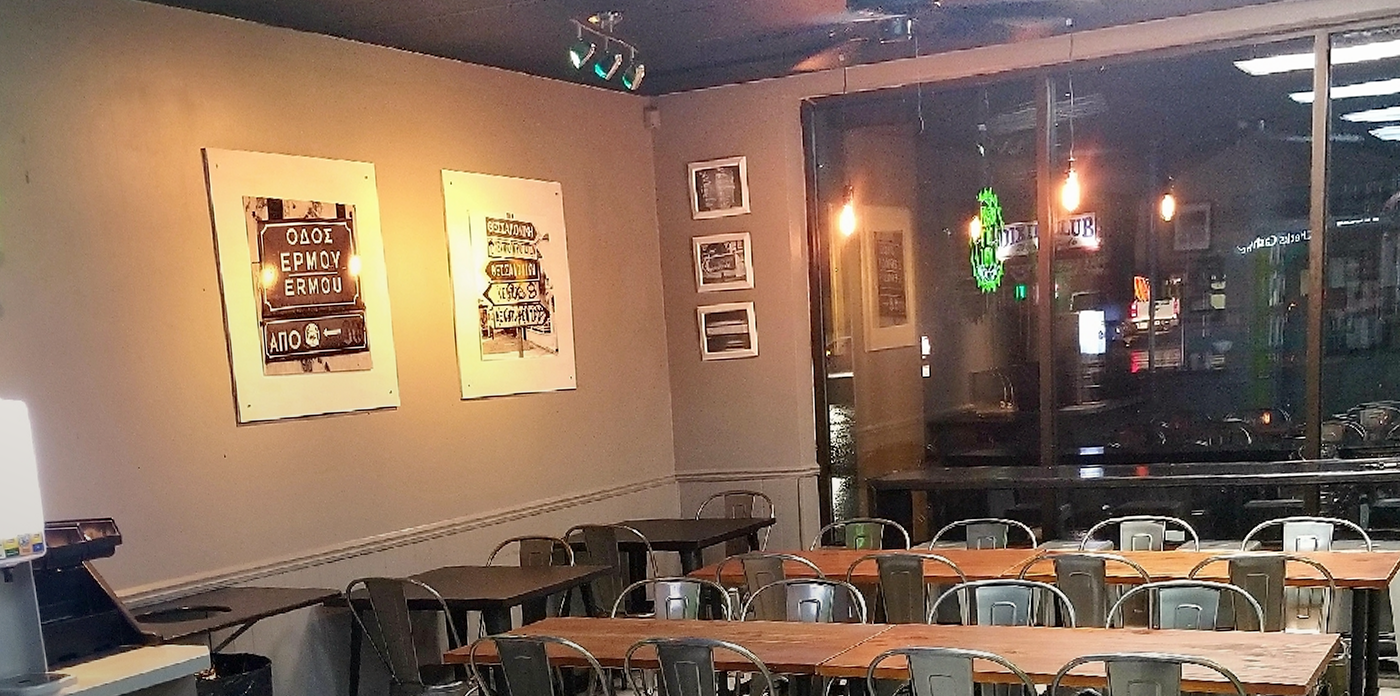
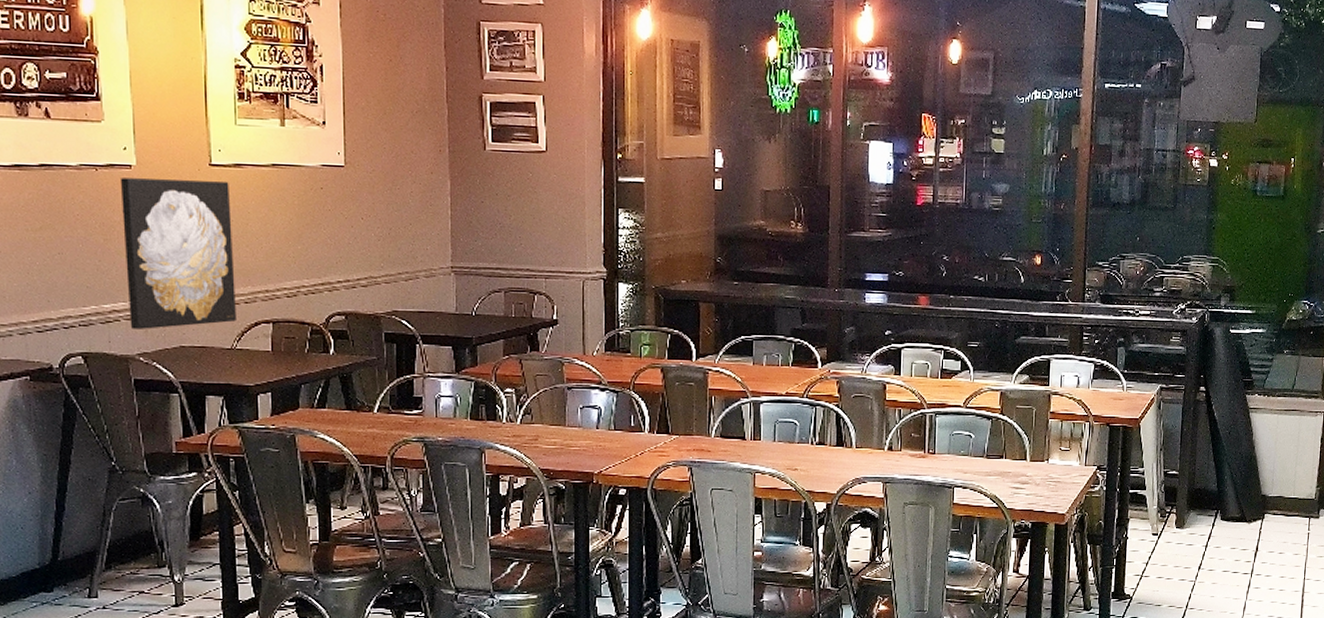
wall art: none [388,414,489,554] -> present [119,178,236,329]

